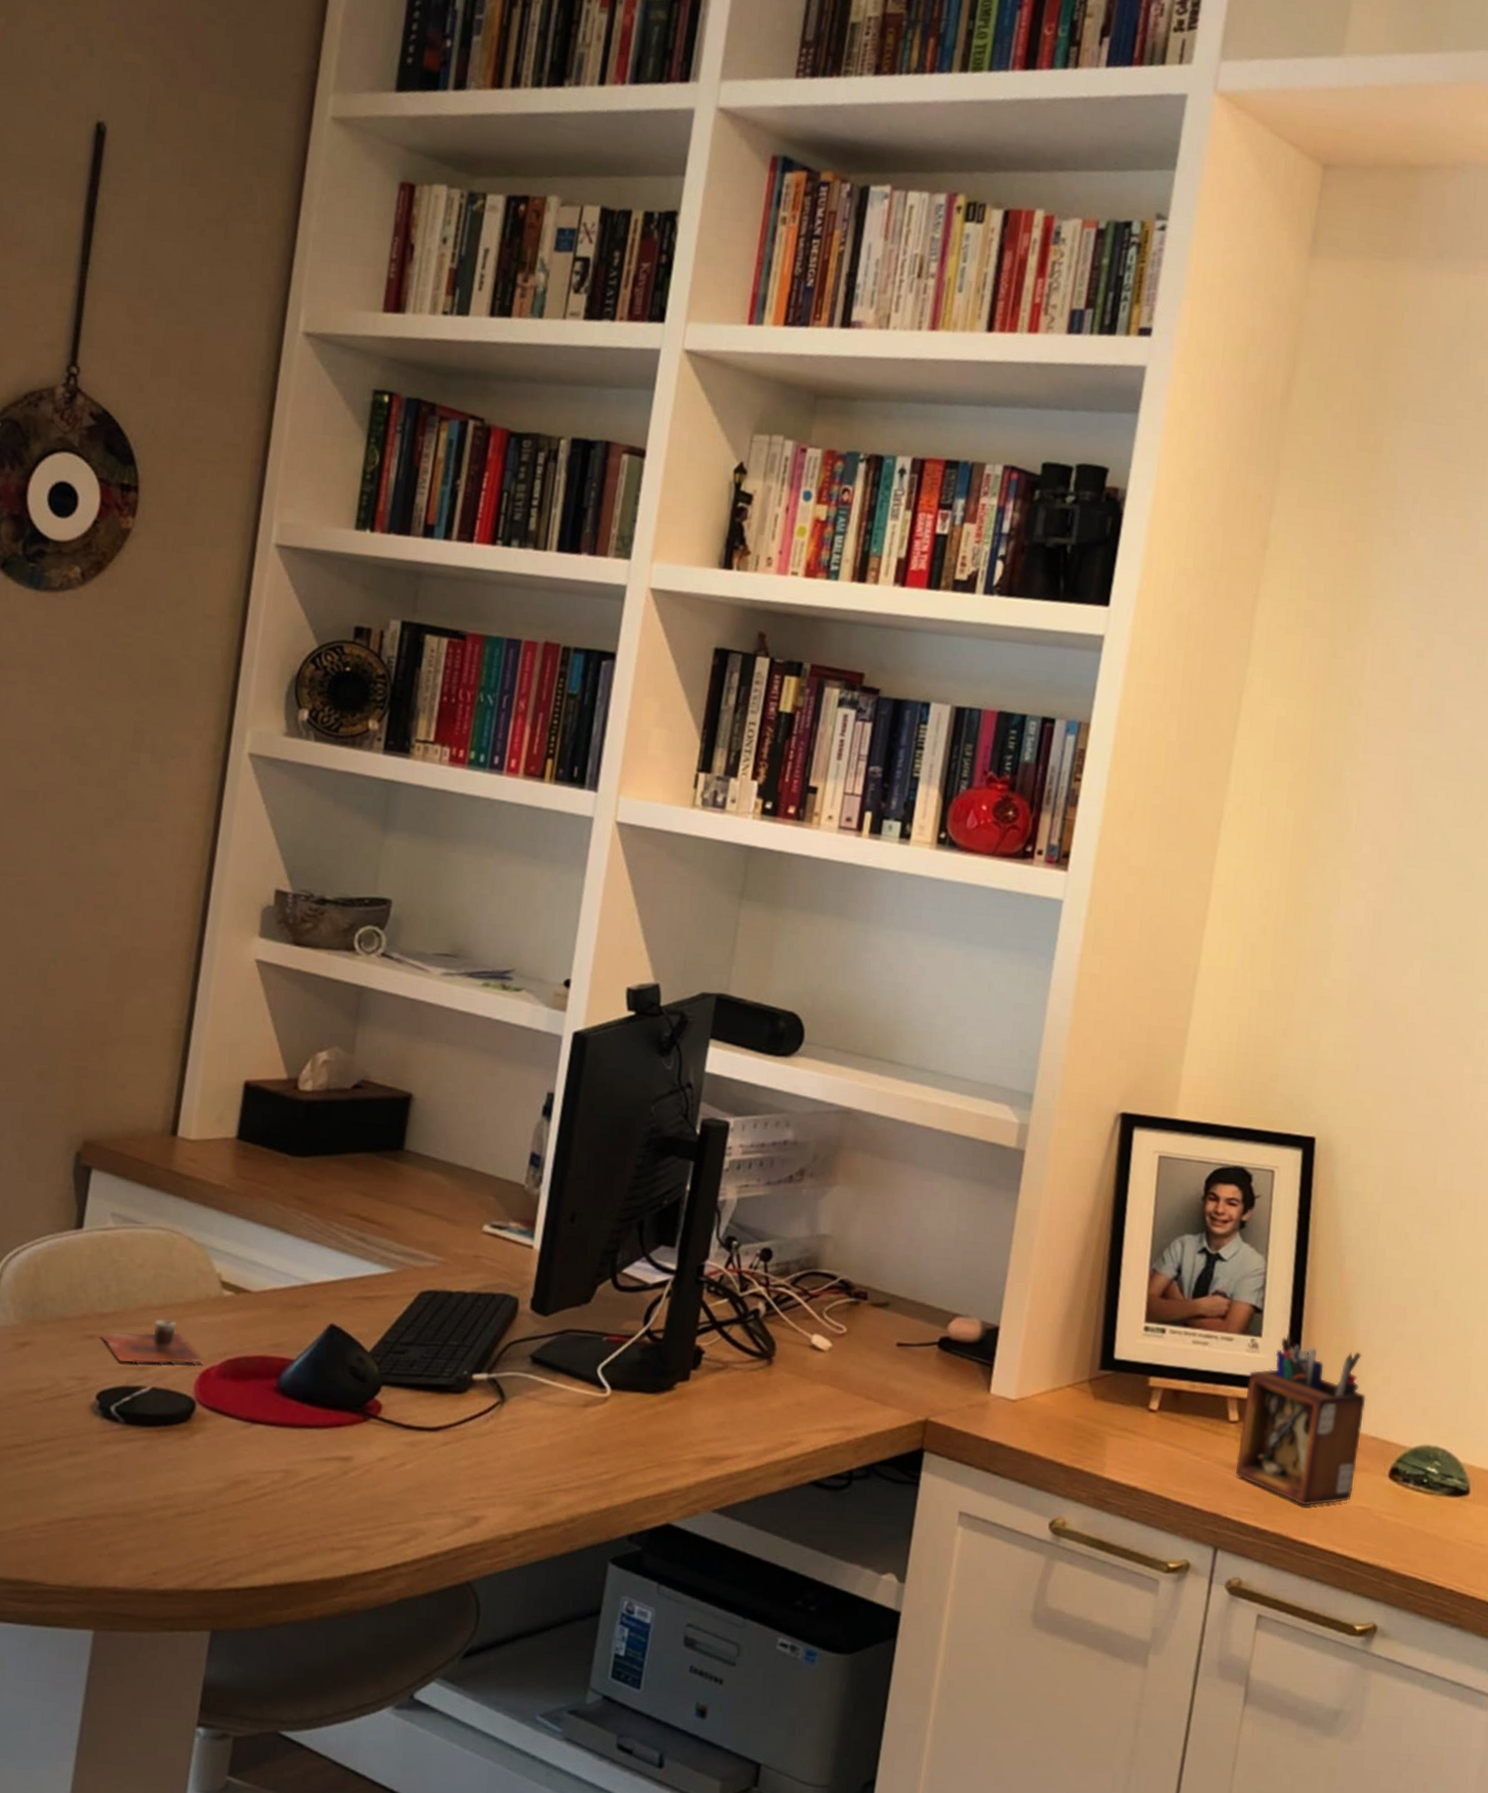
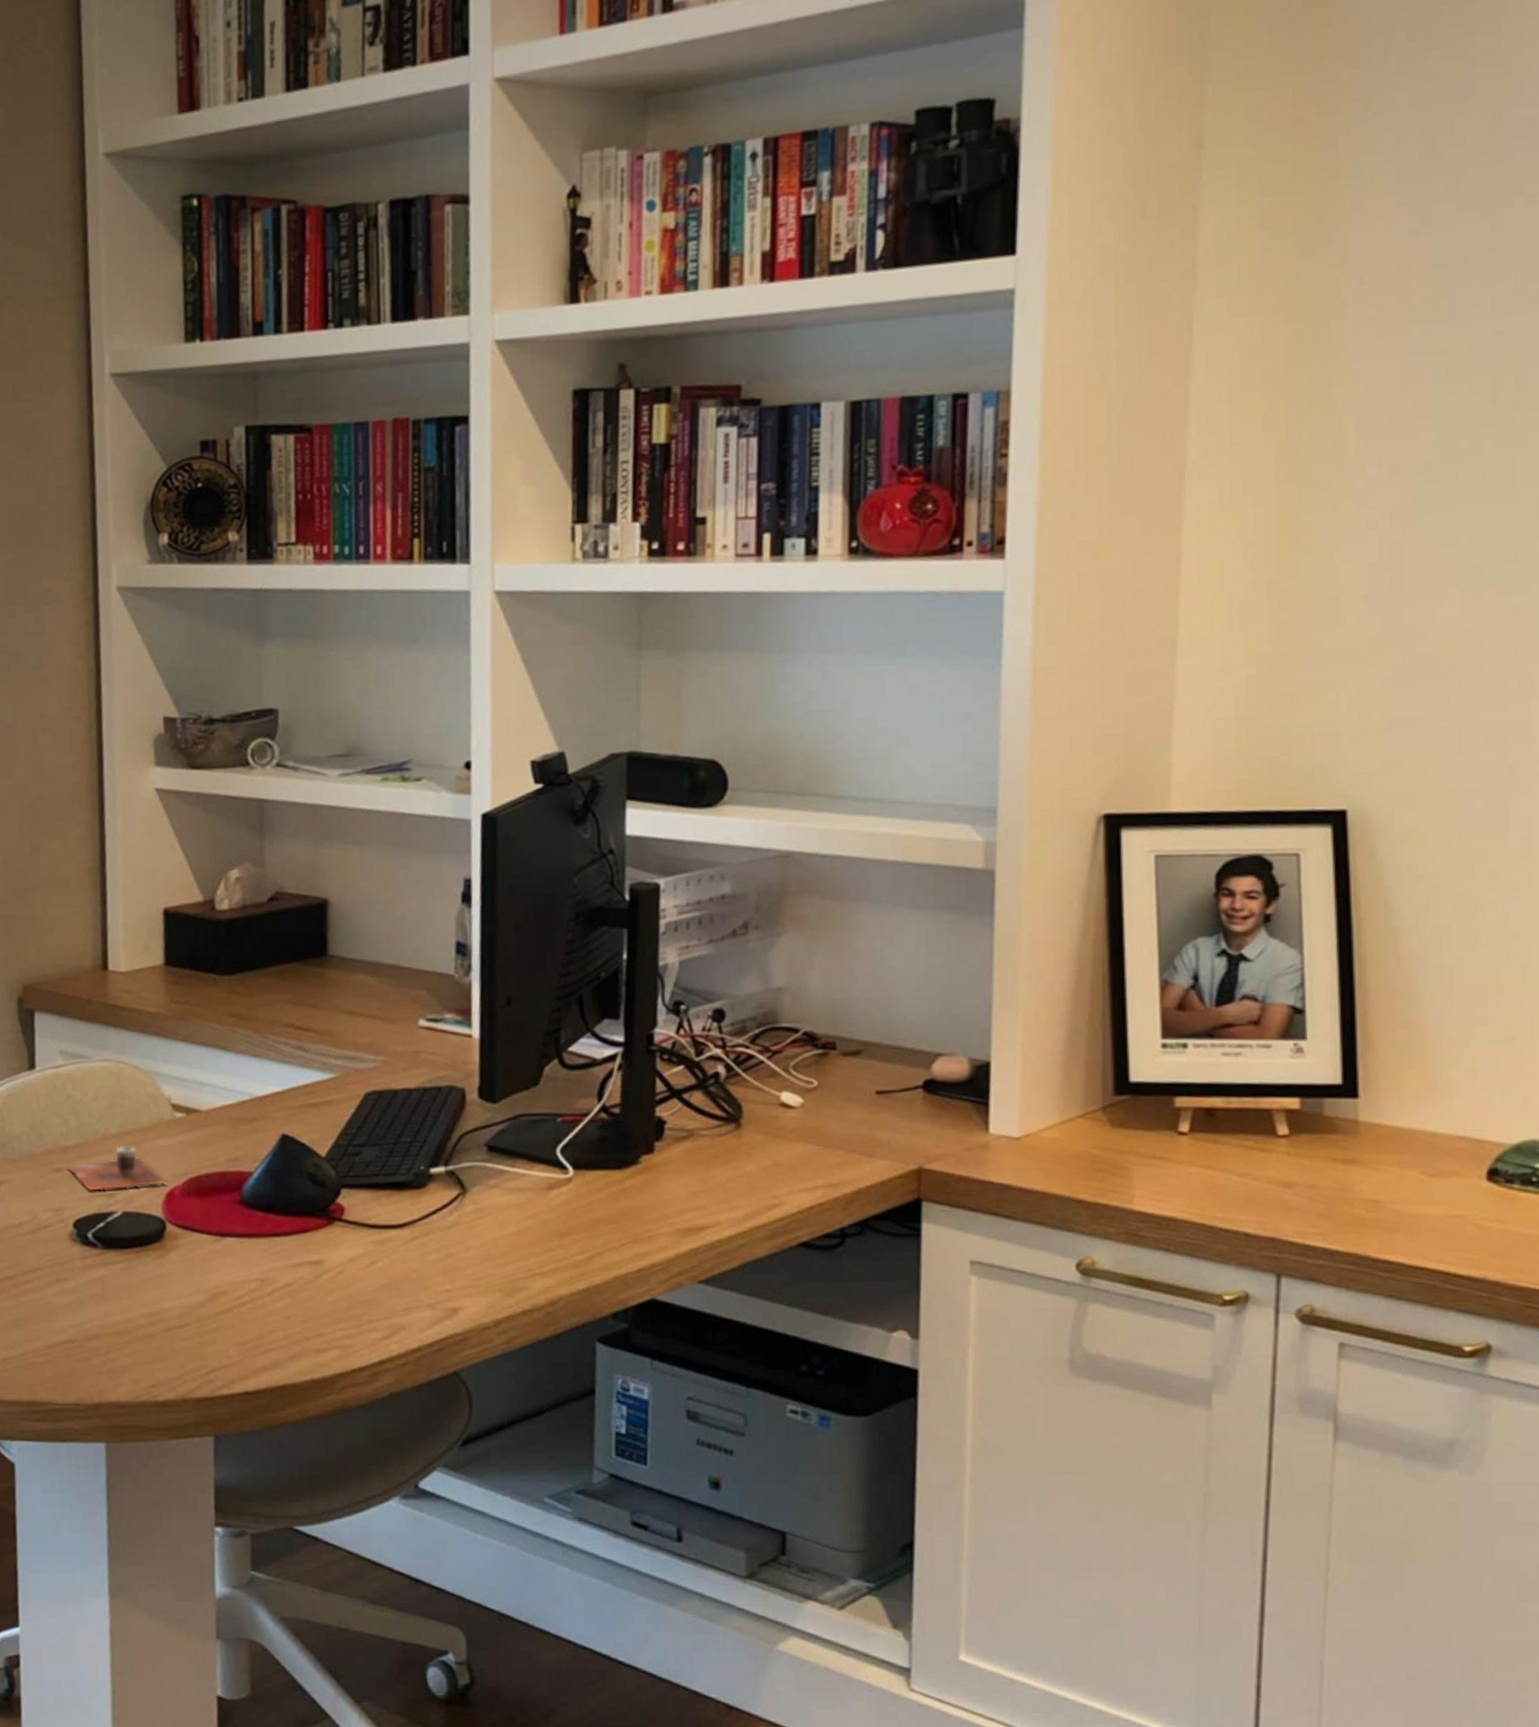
desk organizer: present [1236,1333,1366,1506] -> none [1292,1032,1447,1220]

